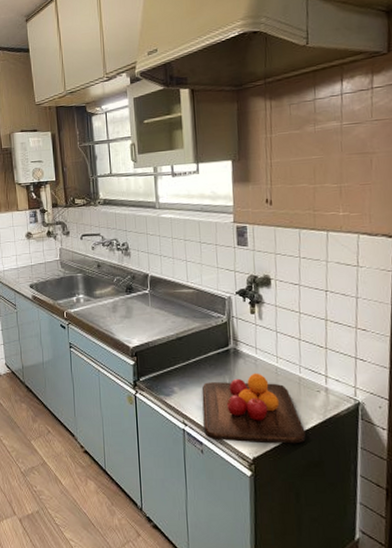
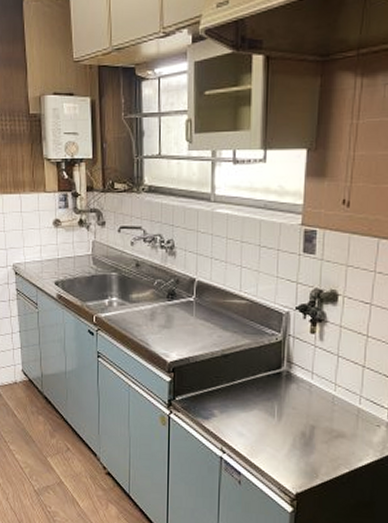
chopping board: present [202,373,306,444] -> none [244,400,358,482]

